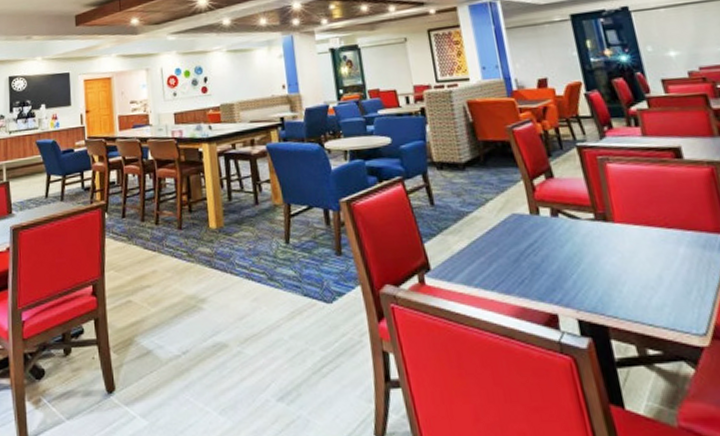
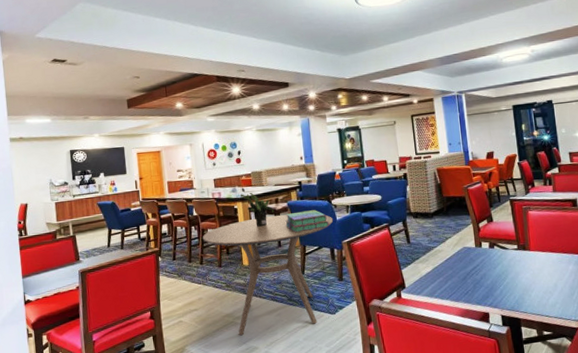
dining table: none [158,161,327,327] -> present [202,215,334,336]
potted plant: none [207,130,249,178] -> present [240,192,274,228]
stack of books: none [263,155,322,186] -> present [285,210,330,233]

